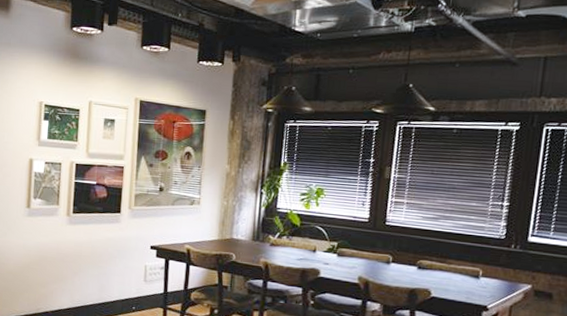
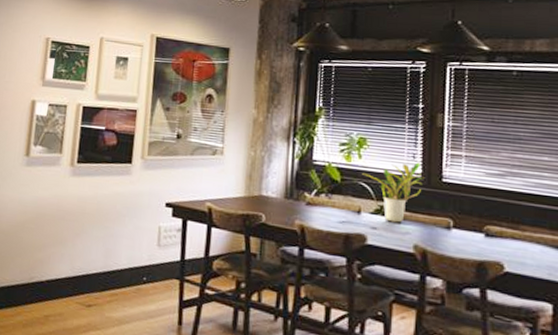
potted plant: none [318,209,371,259] -> present [362,162,424,223]

